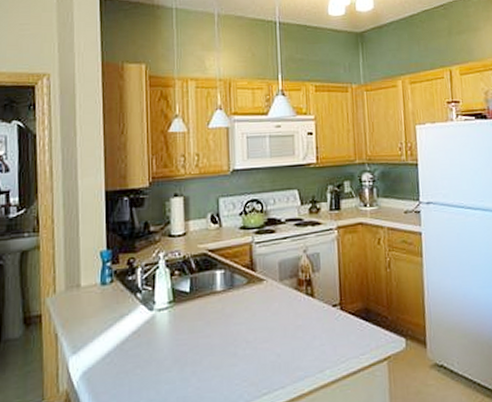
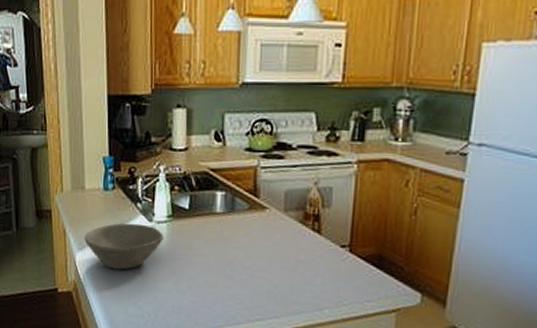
bowl: none [79,314,165,369] -> present [84,223,164,270]

